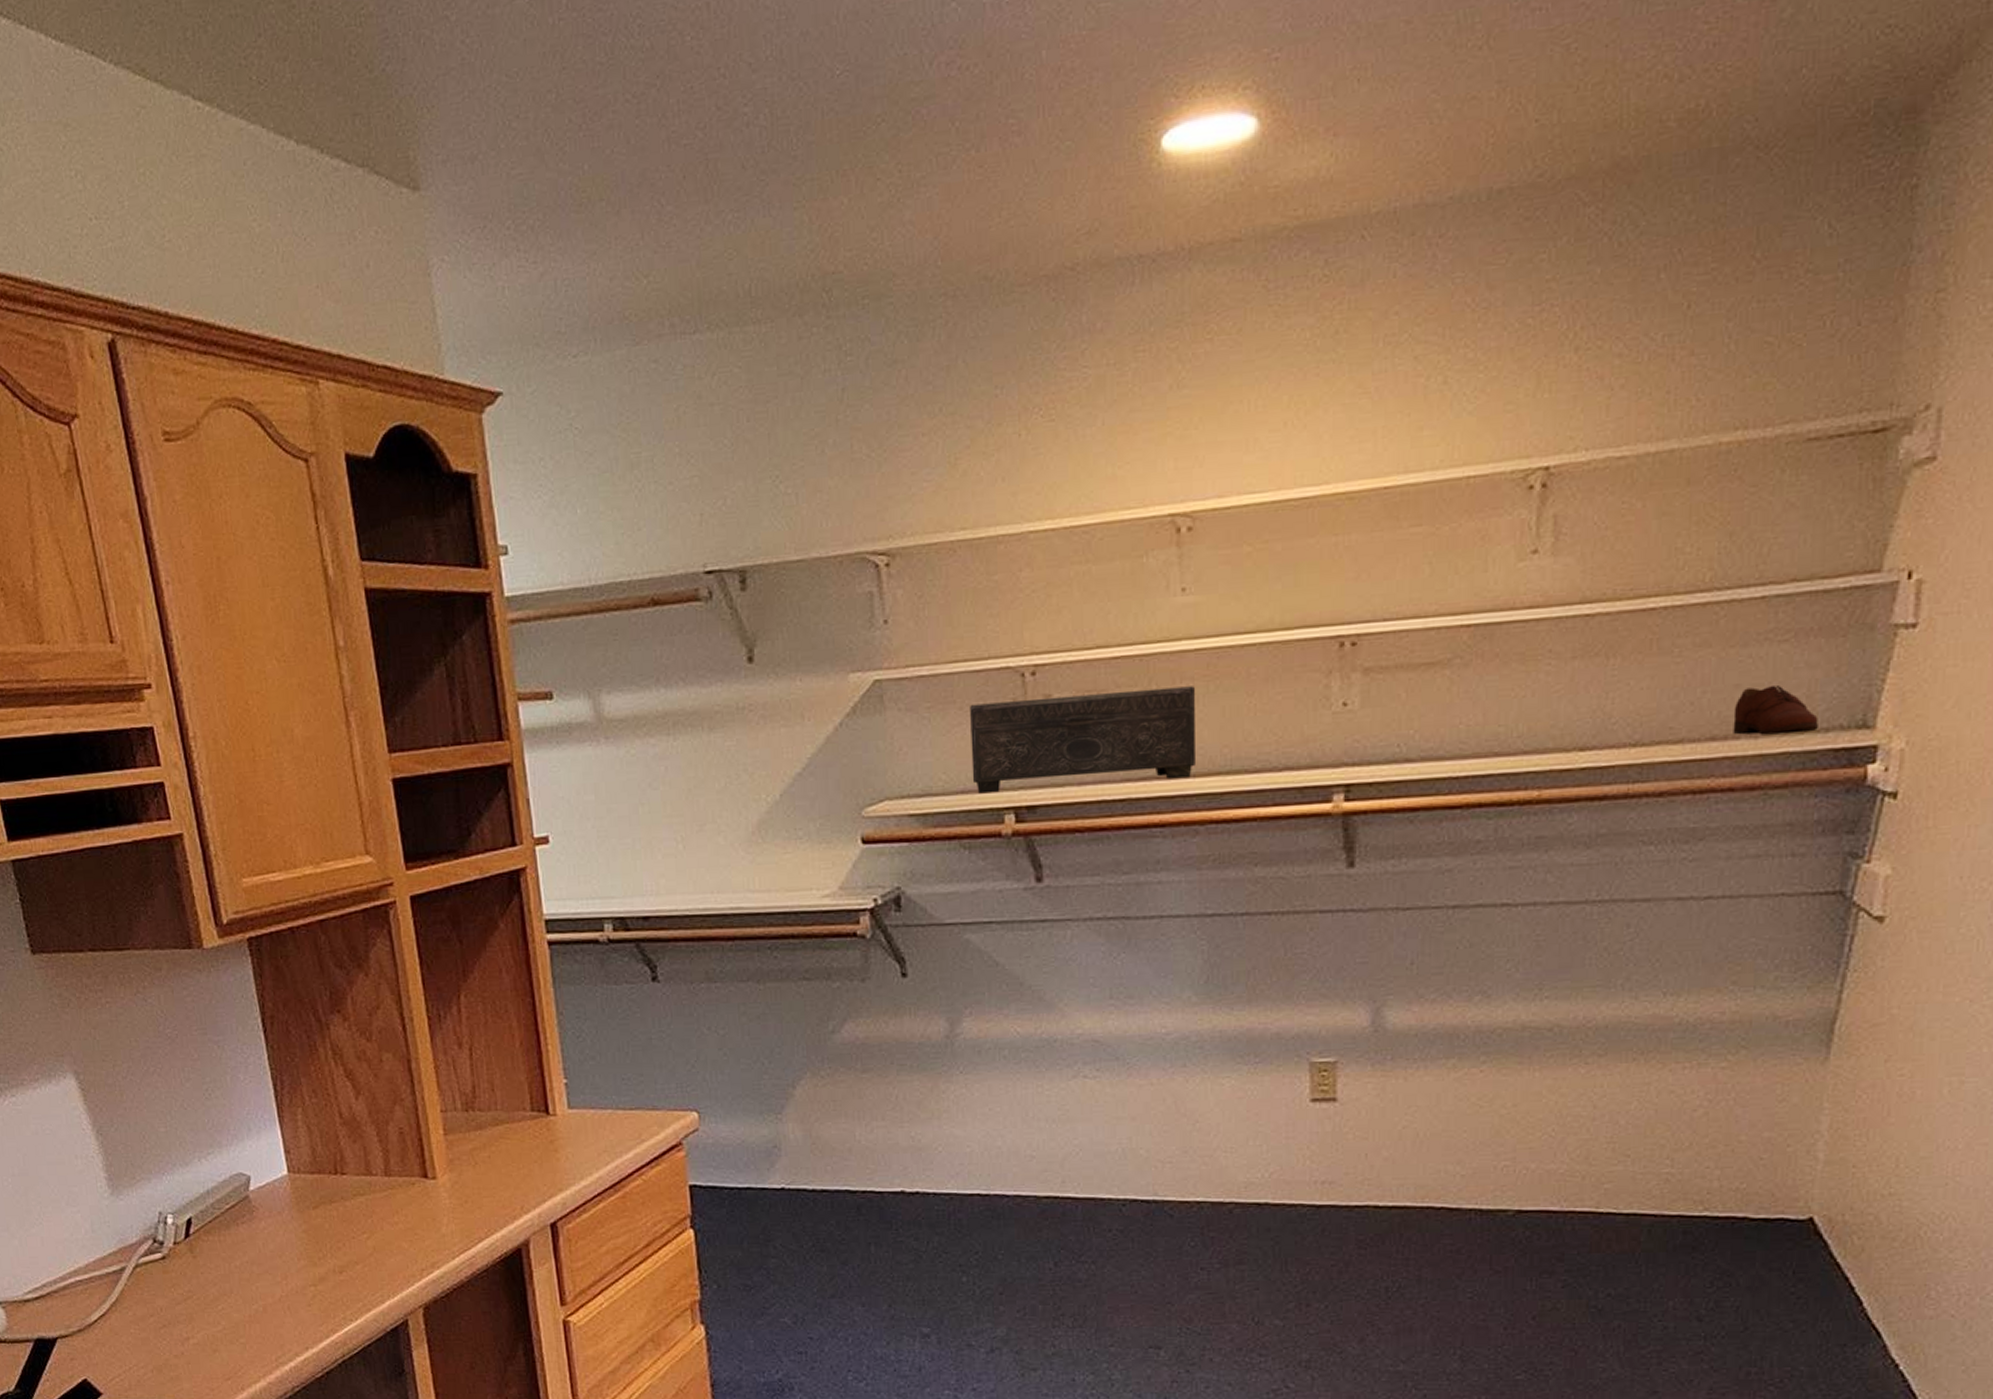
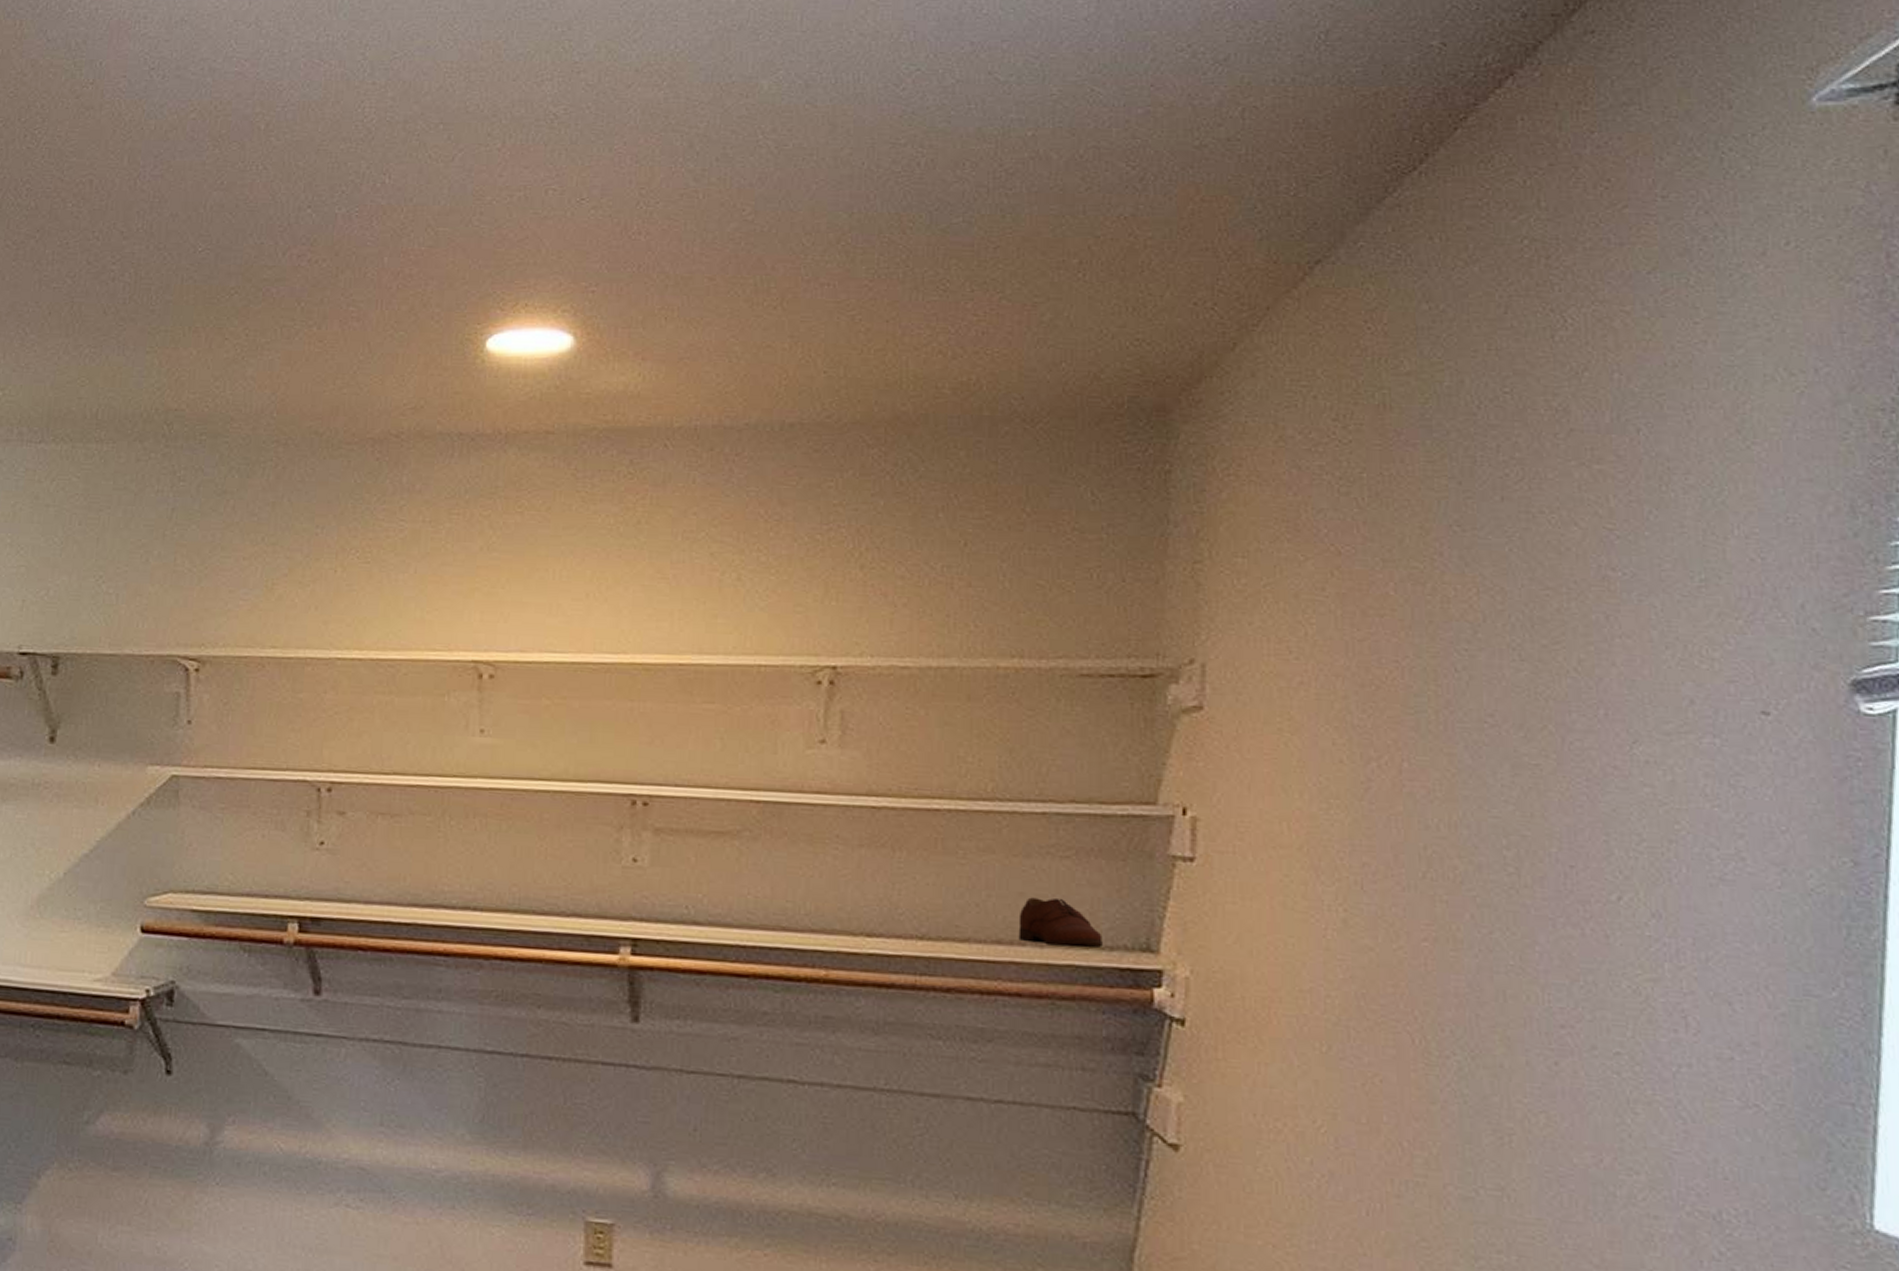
decorative box: present [970,686,1195,794] -> none [259,811,487,911]

